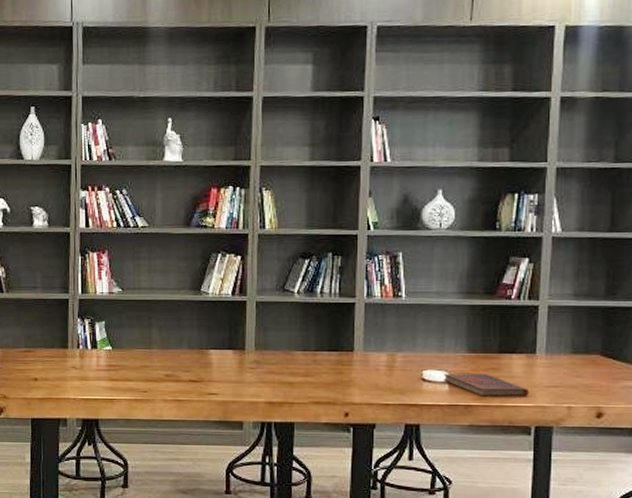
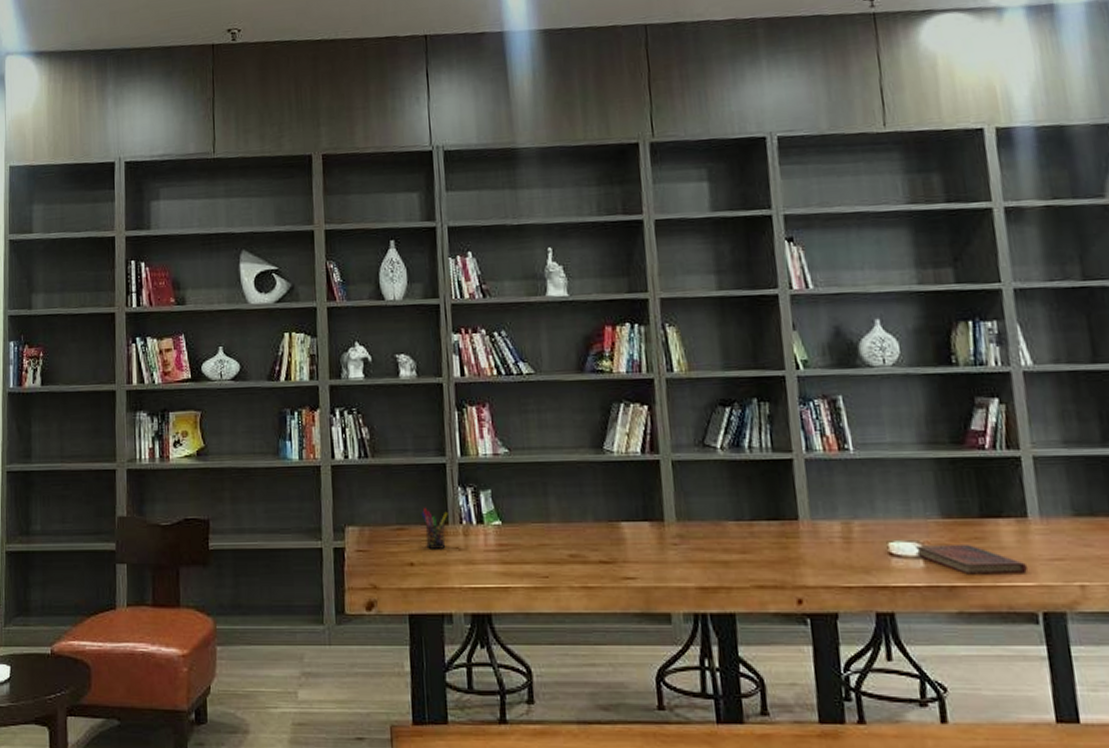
pen holder: none [45,334,68,368] -> present [421,507,448,549]

